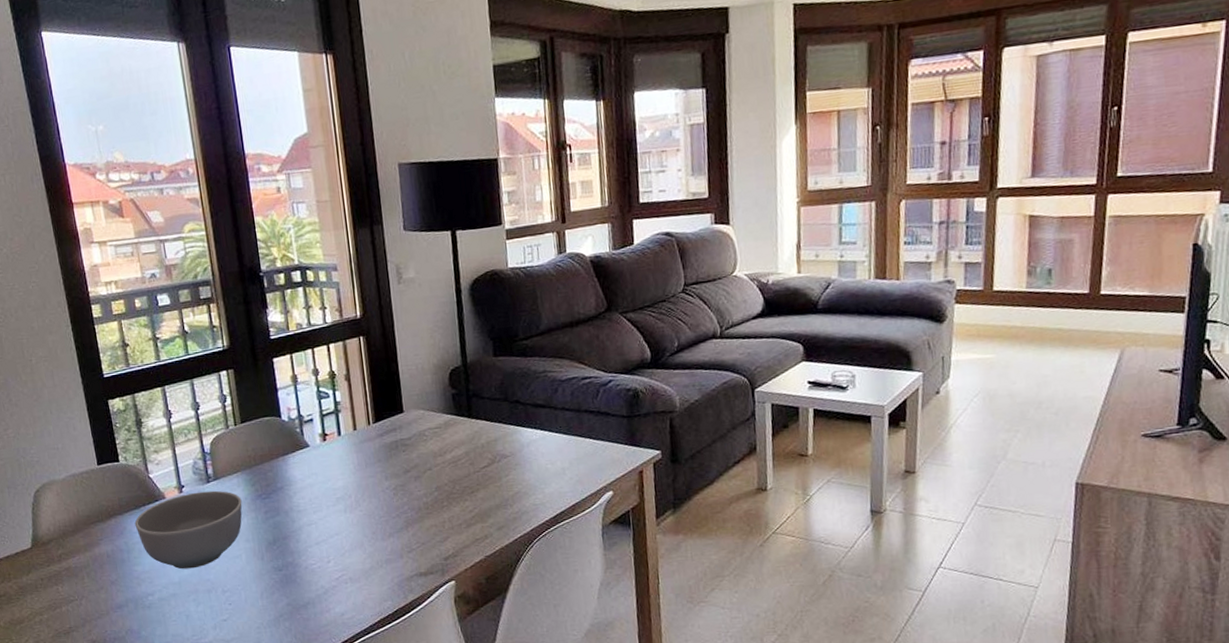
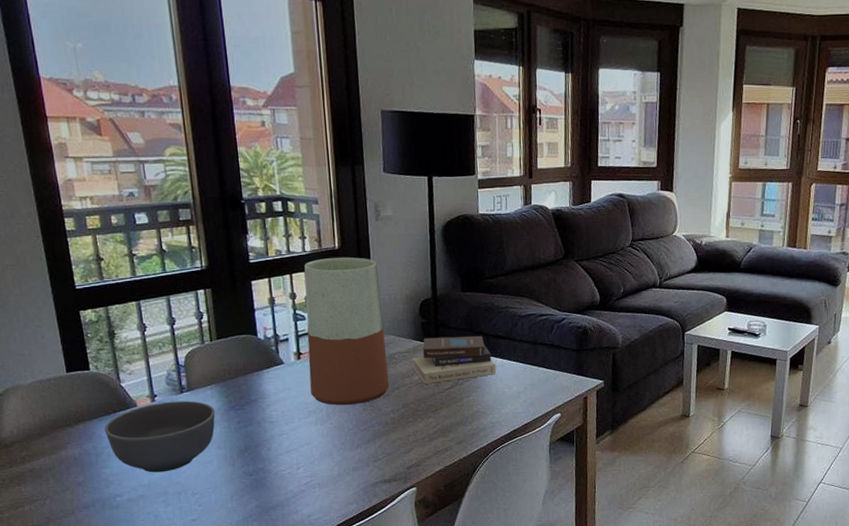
vase: none [326,325,421,490] -> present [304,257,390,406]
books: none [443,405,538,463] -> present [412,335,497,384]

